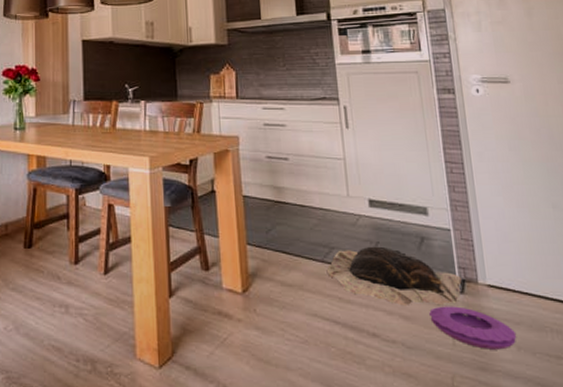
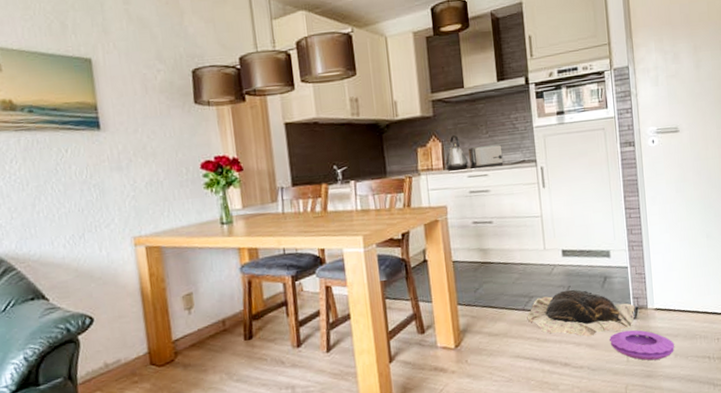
kettle: none [238,64,264,102] -> present [445,134,469,171]
toaster: none [263,79,302,102] -> present [468,145,504,169]

